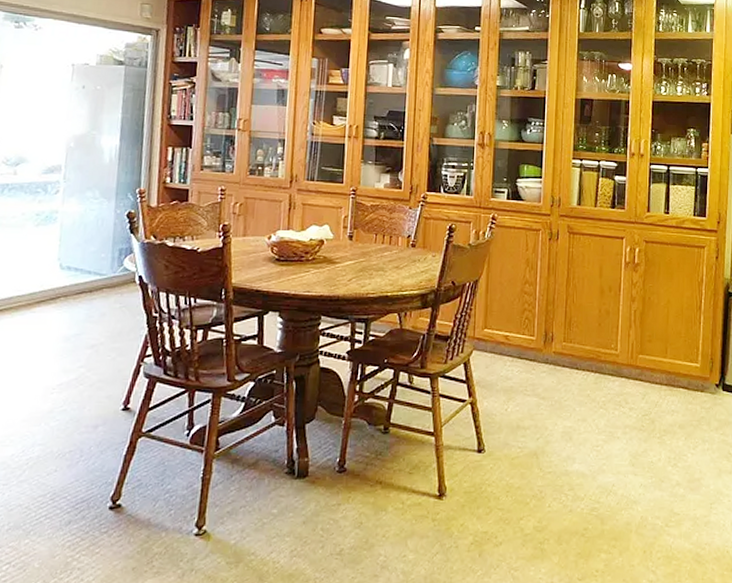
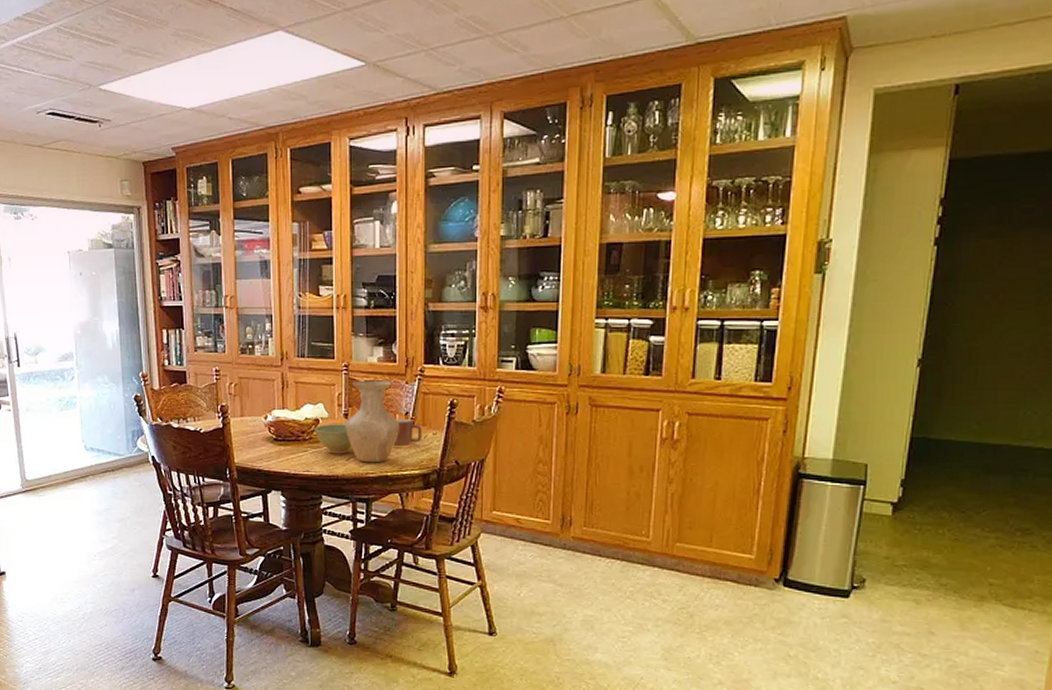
bowl: none [318,245,355,275] -> present [314,424,352,454]
vase: none [349,204,402,284] -> present [345,380,400,463]
mug: none [395,240,423,270] -> present [393,418,423,448]

